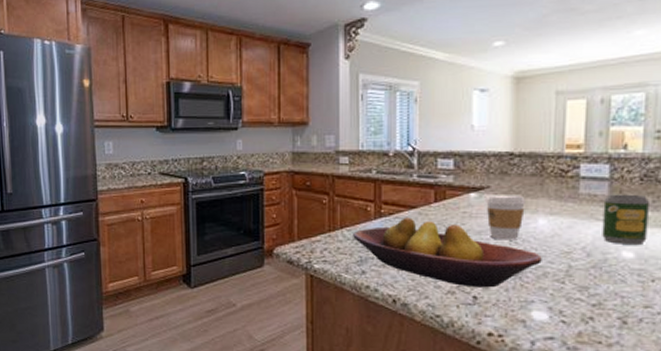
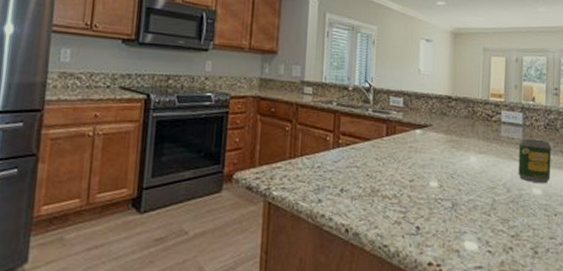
fruit bowl: present [353,218,542,288] -> none [312,149,473,219]
coffee cup: present [486,195,525,240] -> none [429,132,460,175]

